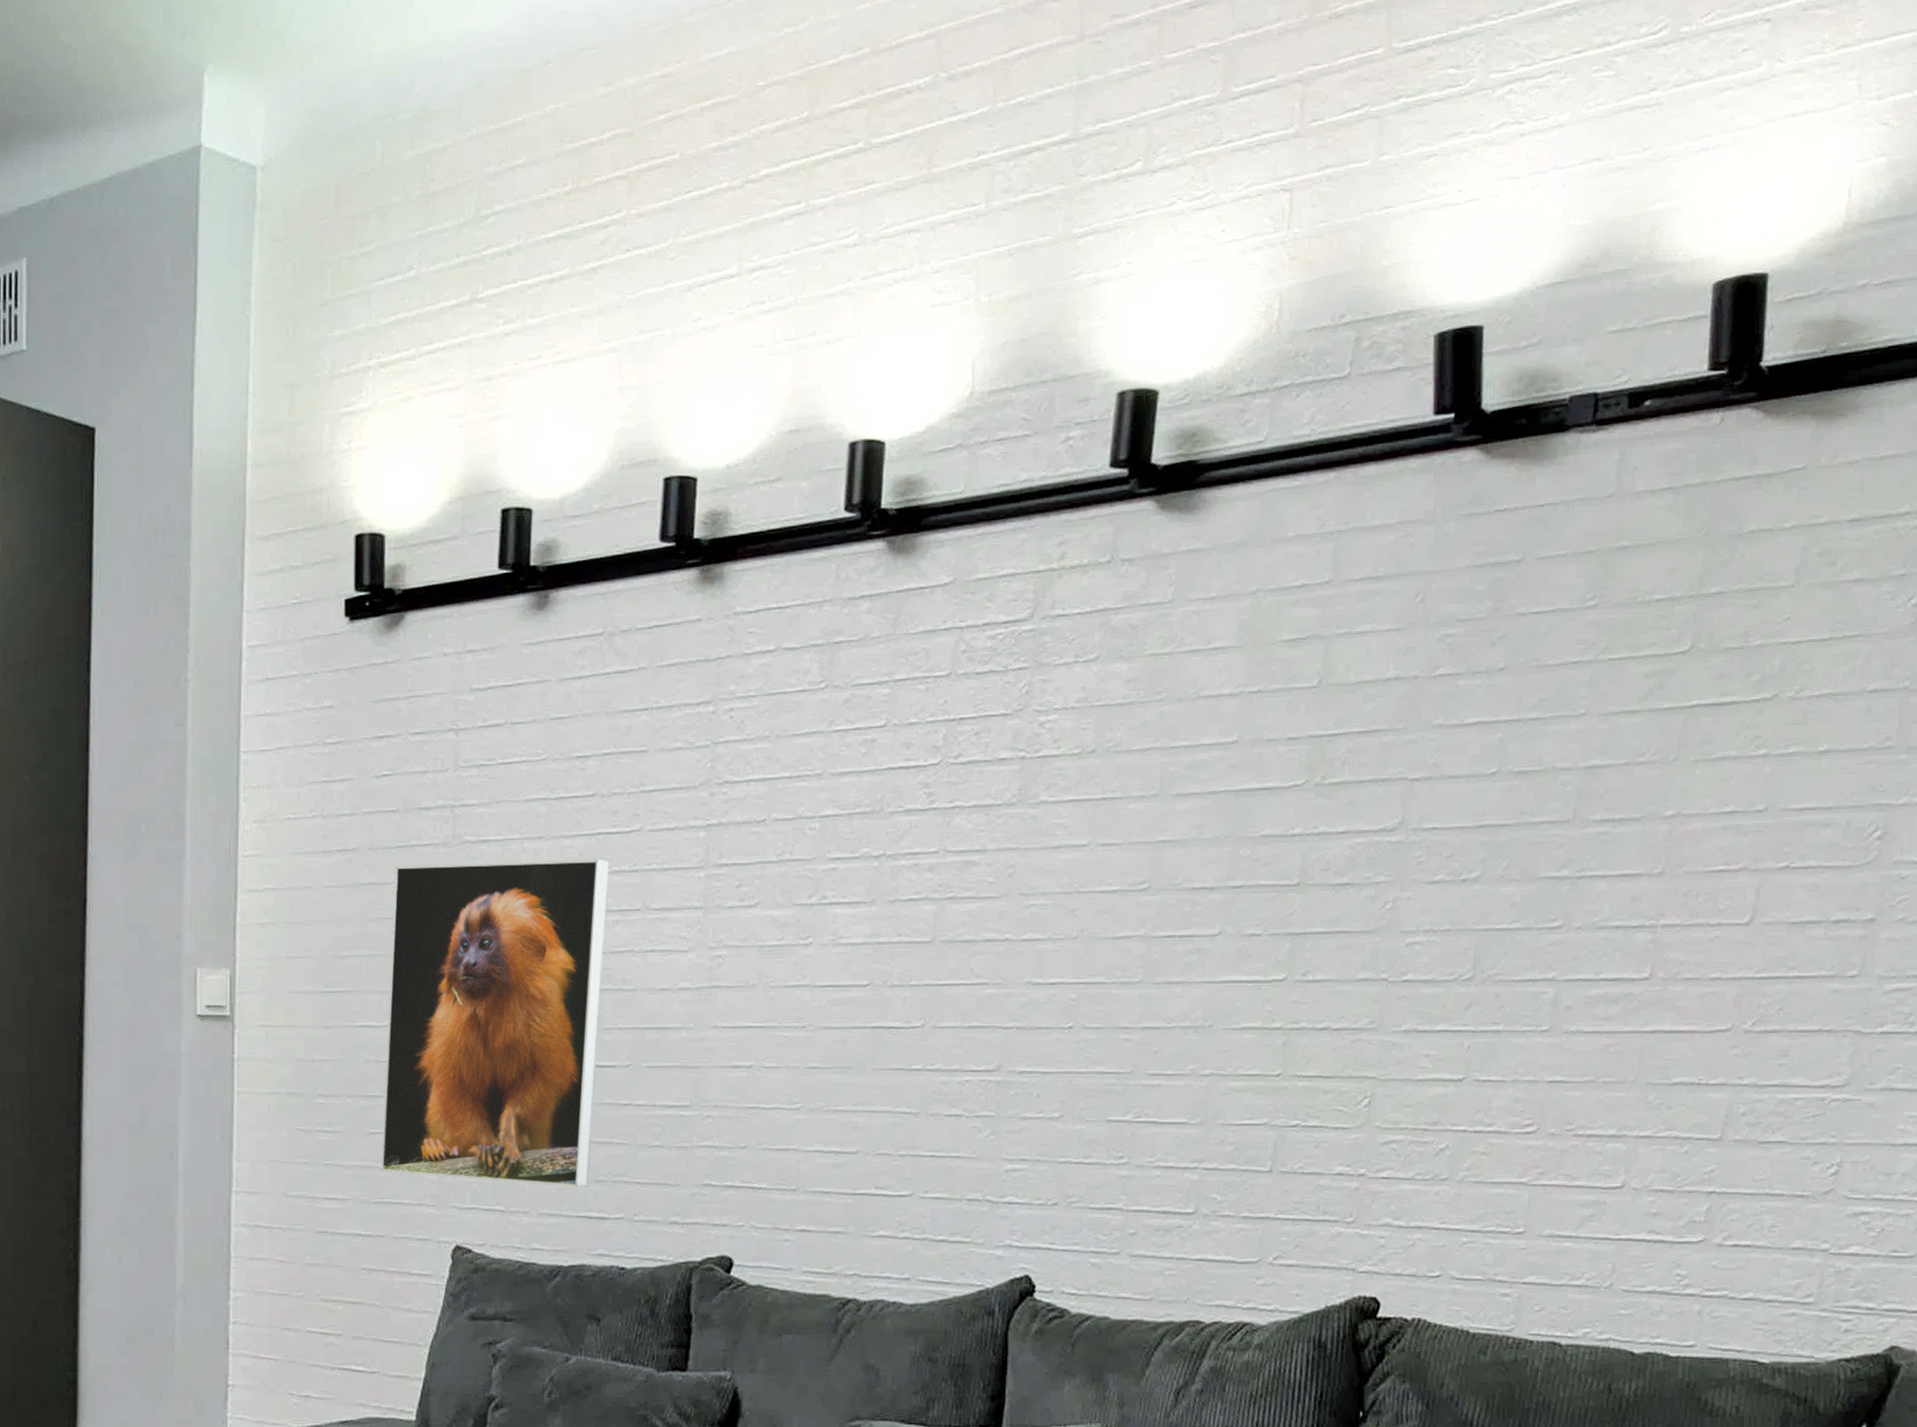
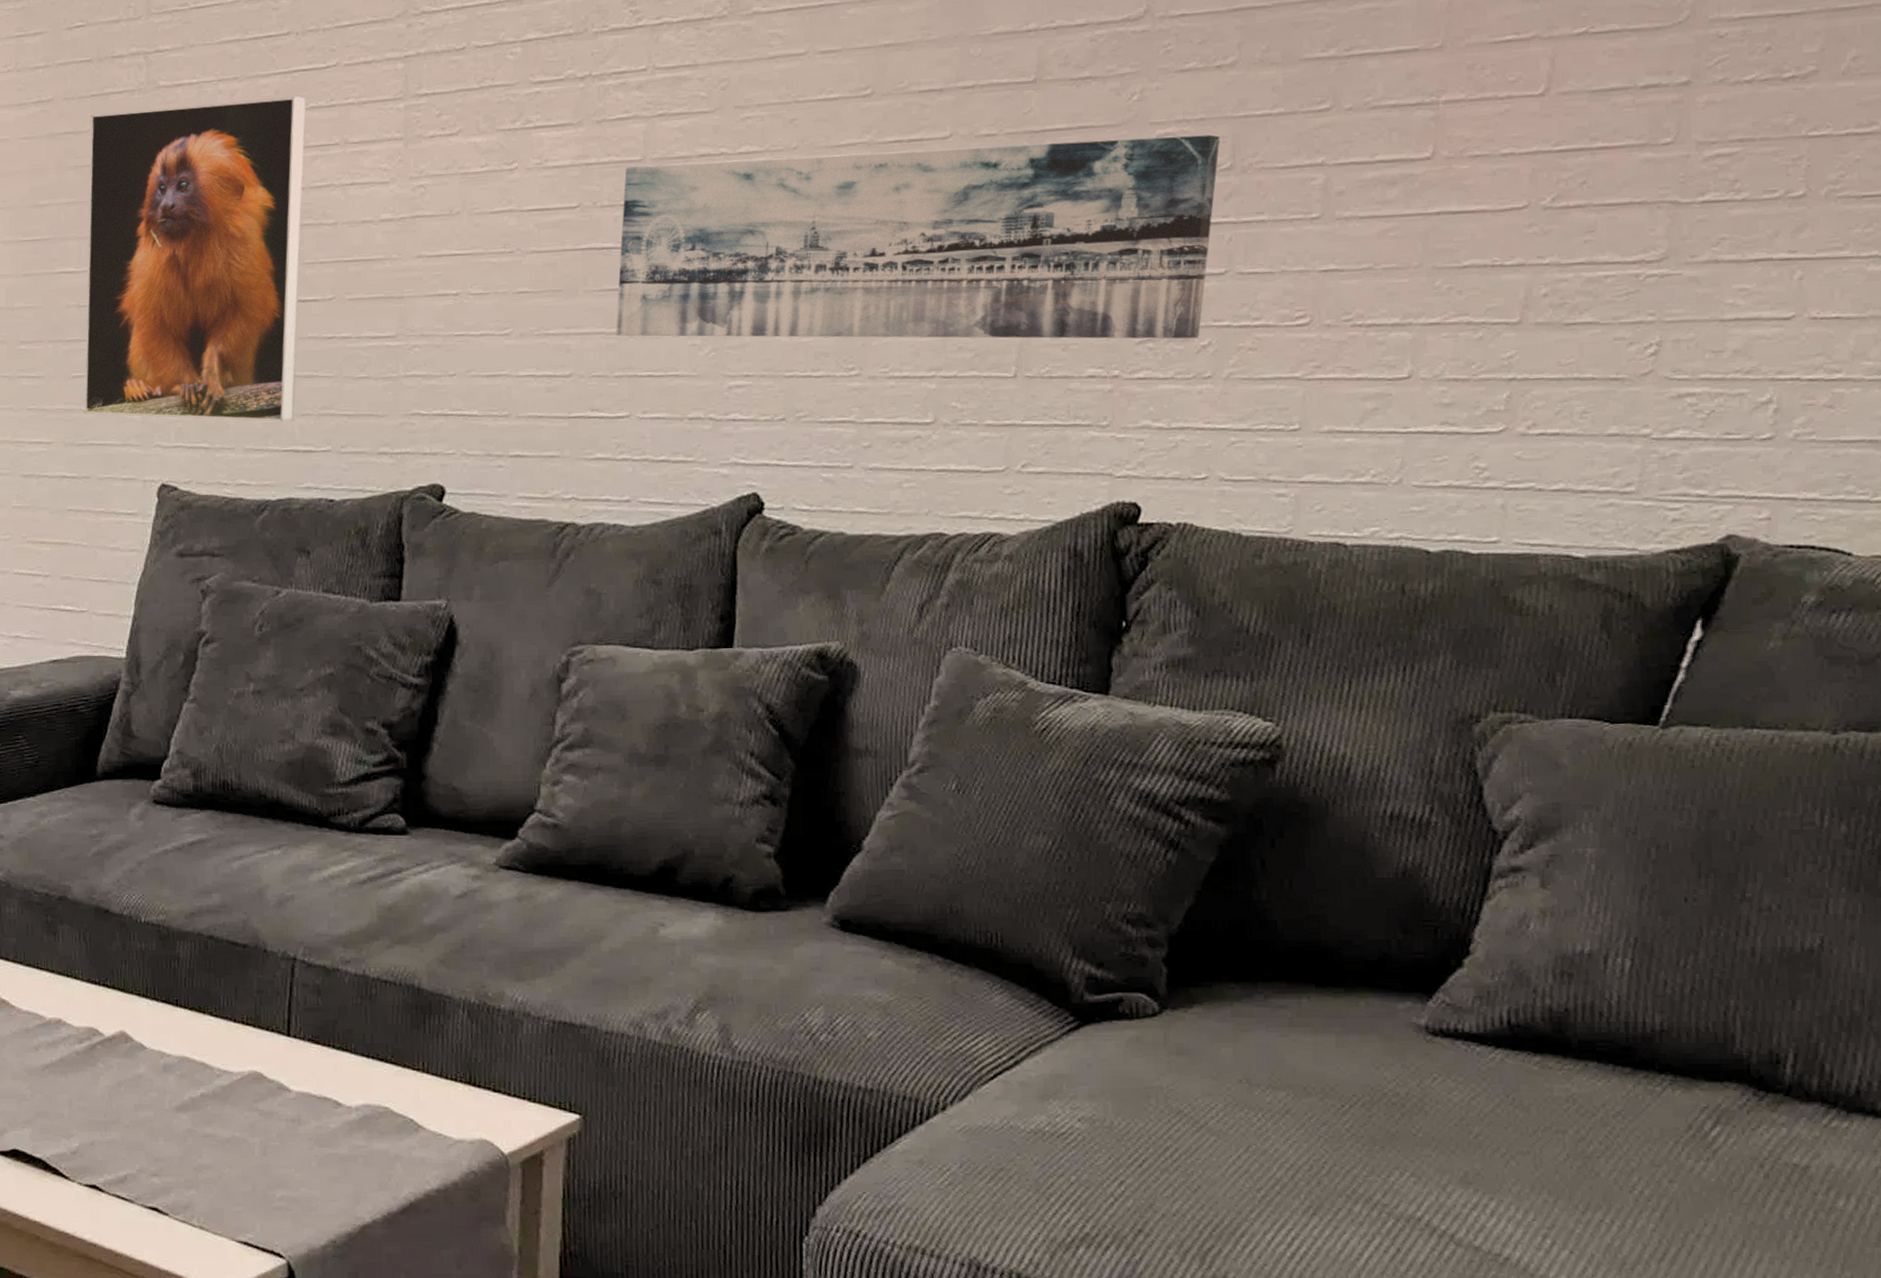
wall art: none [901,945,1463,1142] -> present [615,134,1220,339]

